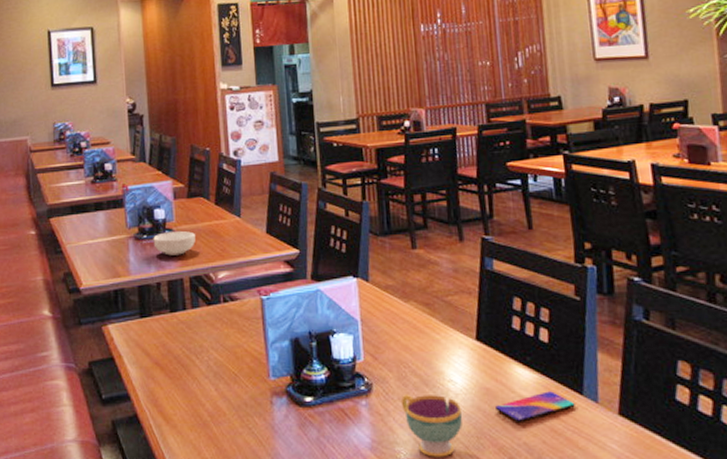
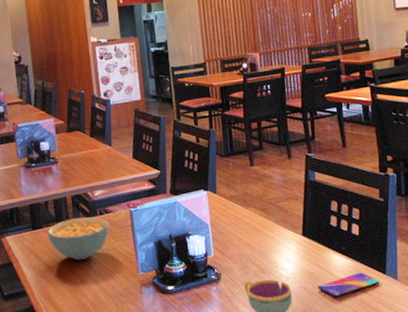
cereal bowl: present [153,231,195,256] -> none [40,159,75,179]
cereal bowl: none [158,305,235,359] -> present [47,217,109,261]

